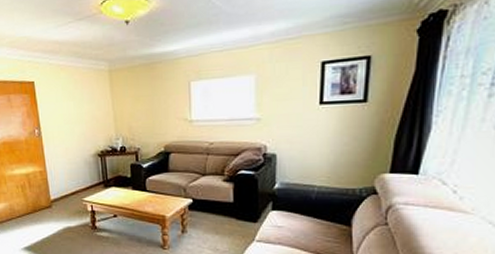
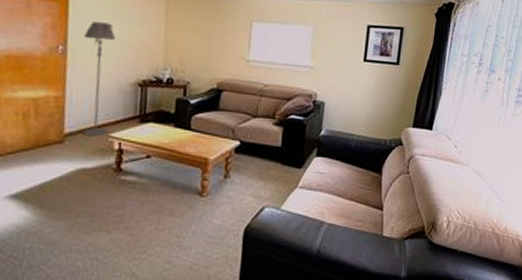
floor lamp: none [51,105,81,201] -> present [82,21,116,136]

